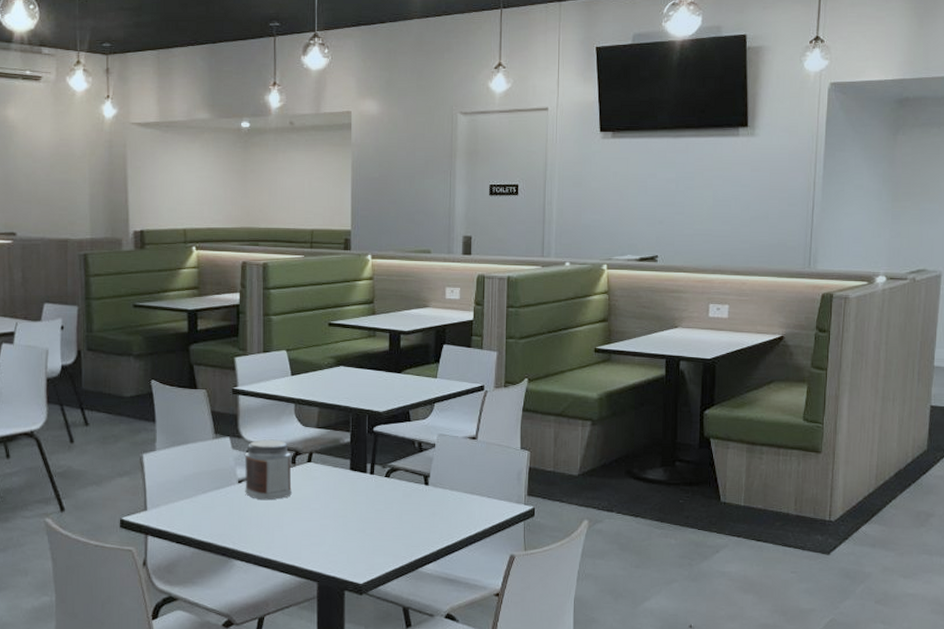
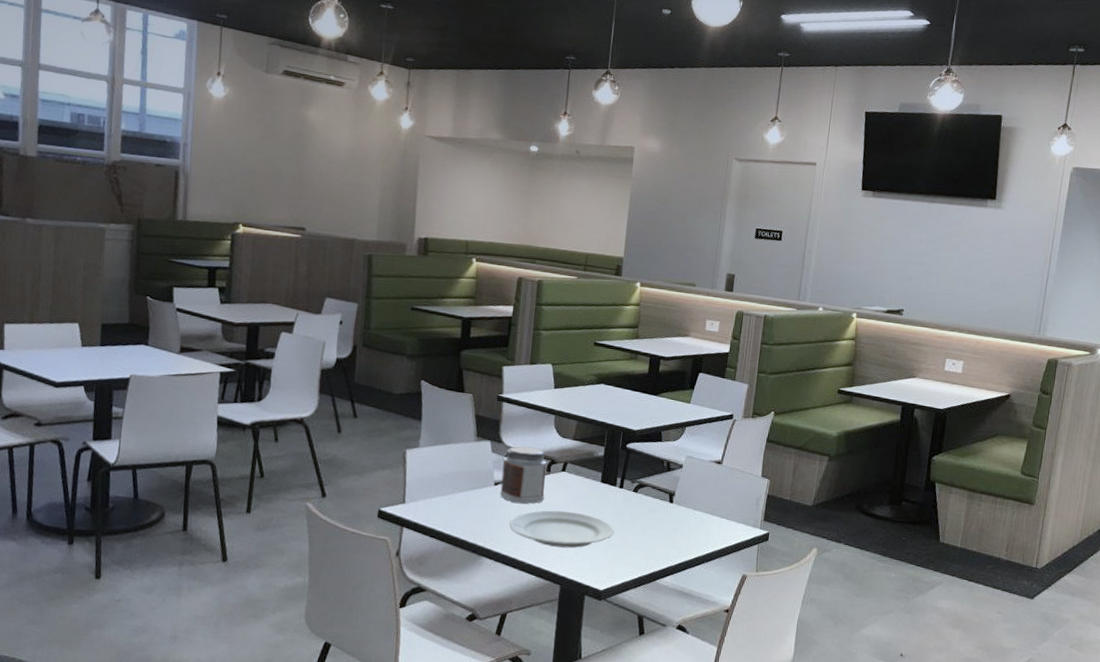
plate: none [257,503,369,542] -> present [509,510,614,548]

